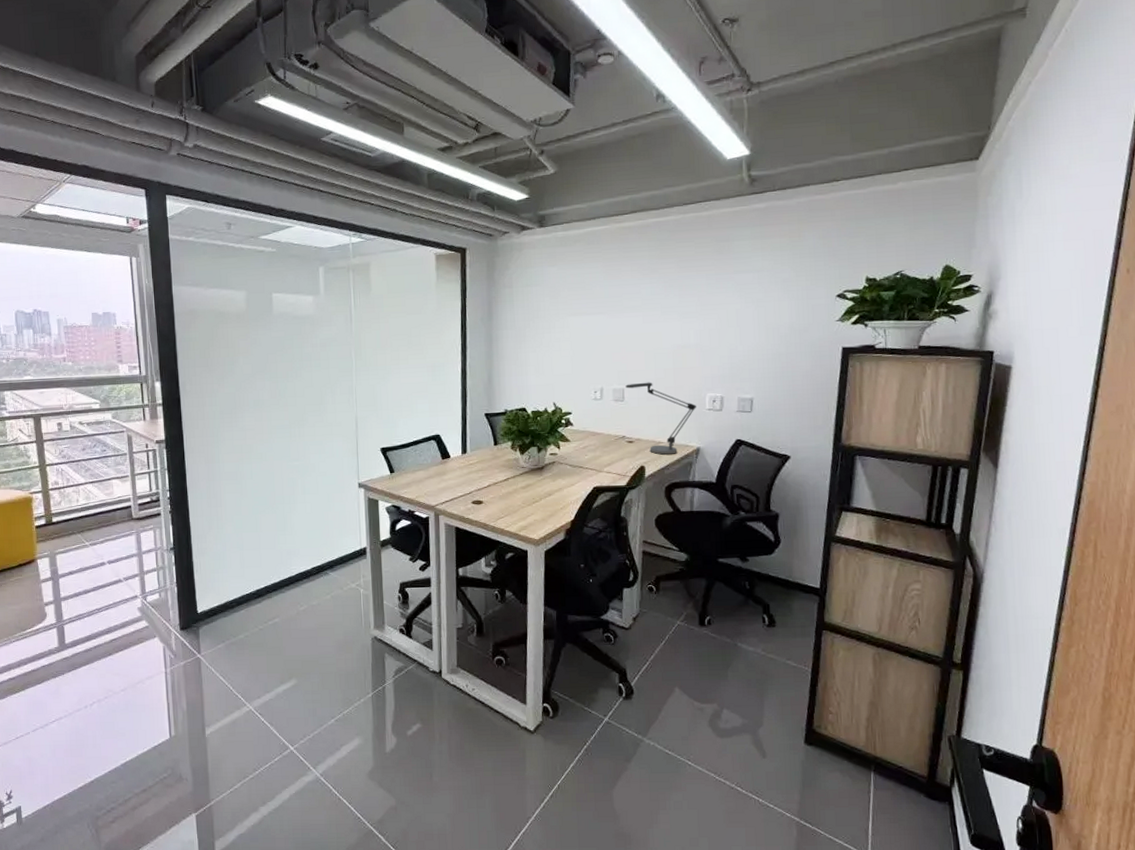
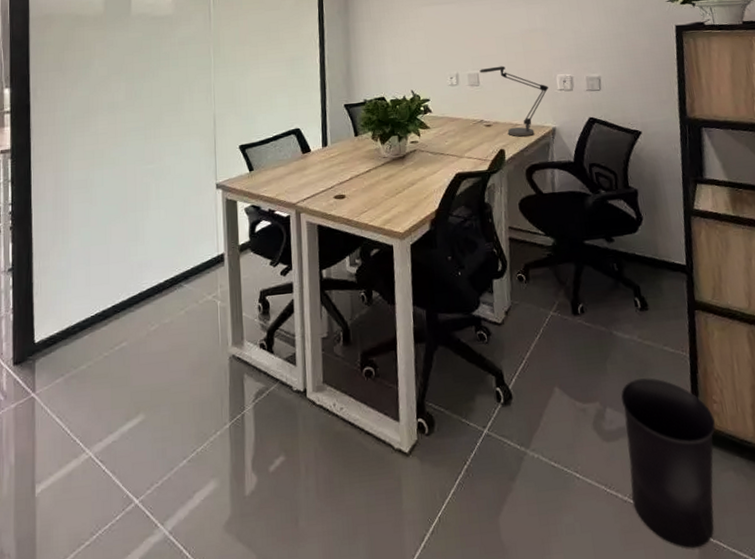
waste bin: none [738,687,828,831] -> present [621,378,716,548]

